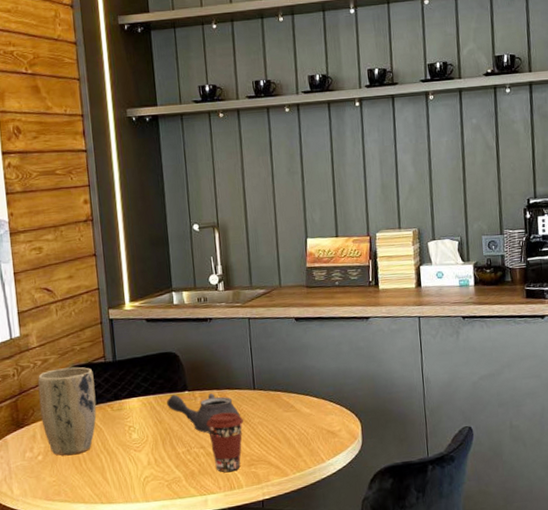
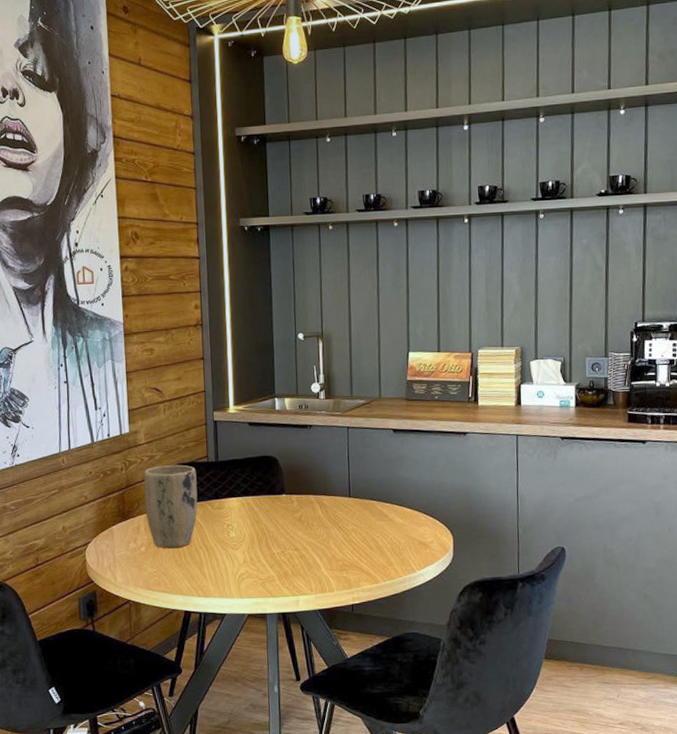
teapot: present [167,392,240,434] -> none [265,497,335,537]
coffee cup: present [206,412,244,473] -> none [302,517,339,576]

